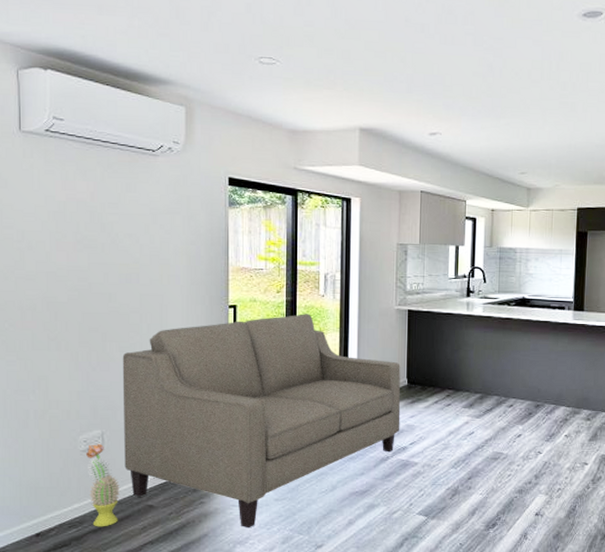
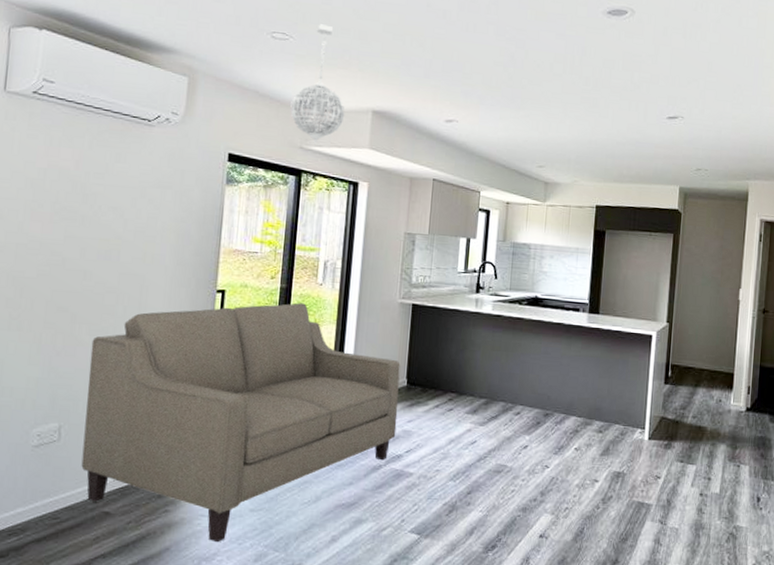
decorative plant: present [85,444,121,527] -> none [36,439,75,536]
pendant light: none [282,46,334,165] -> present [290,24,345,145]

